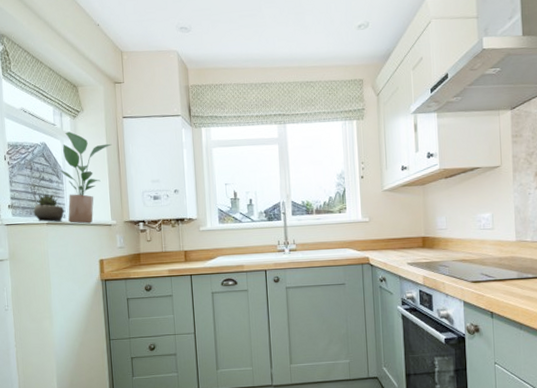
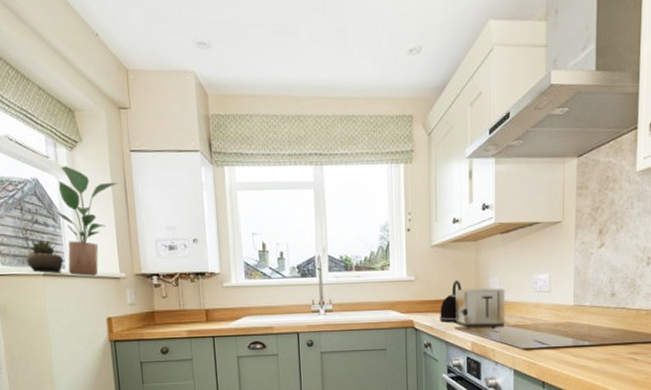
kettle: none [392,220,412,260] -> present [439,280,462,324]
toaster: none [406,226,454,264] -> present [455,287,506,329]

